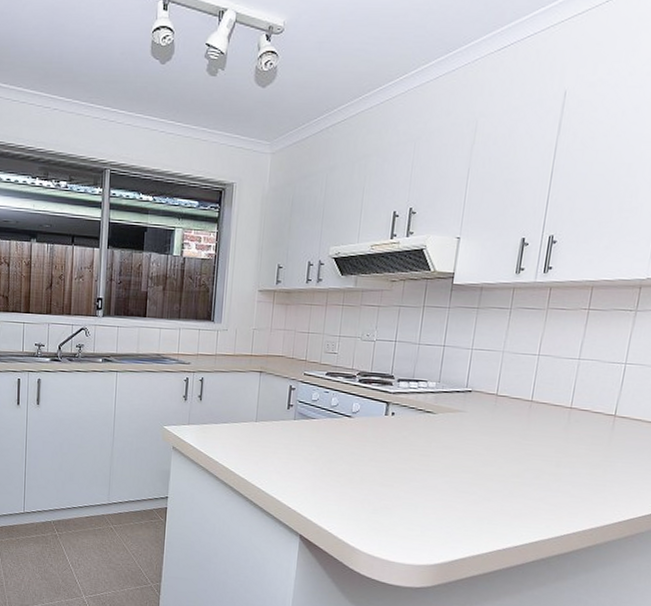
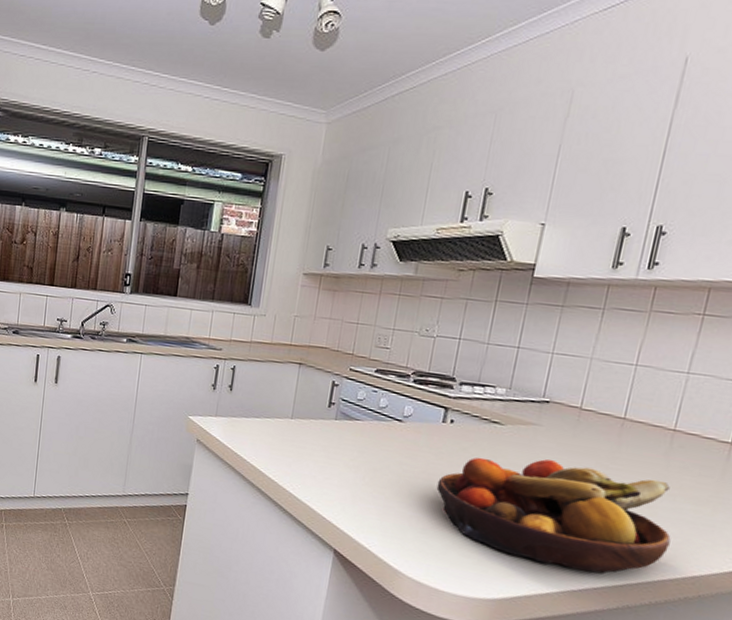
fruit bowl: none [383,441,573,535] -> present [436,457,671,574]

